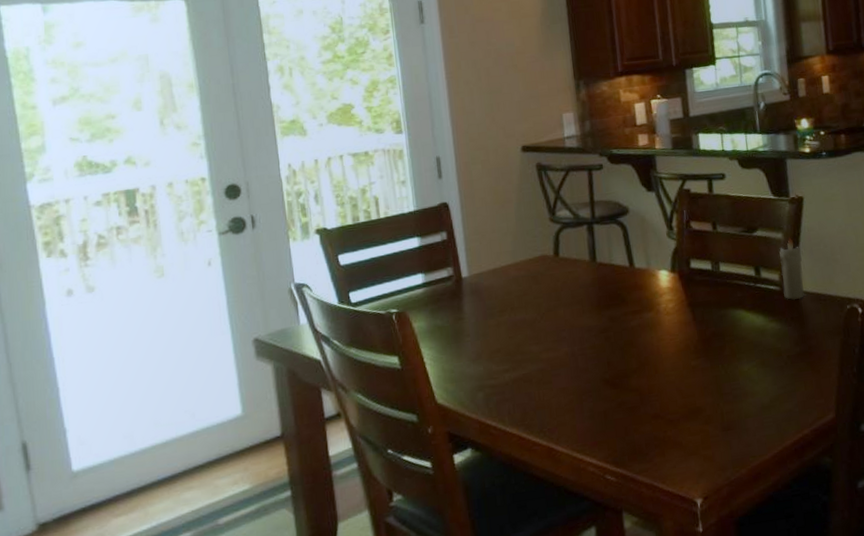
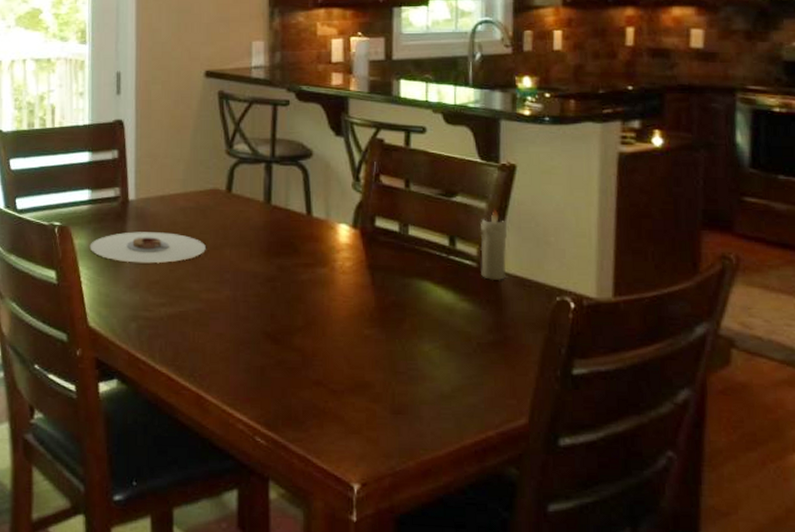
plate: none [429,302,541,337] -> present [89,232,206,264]

